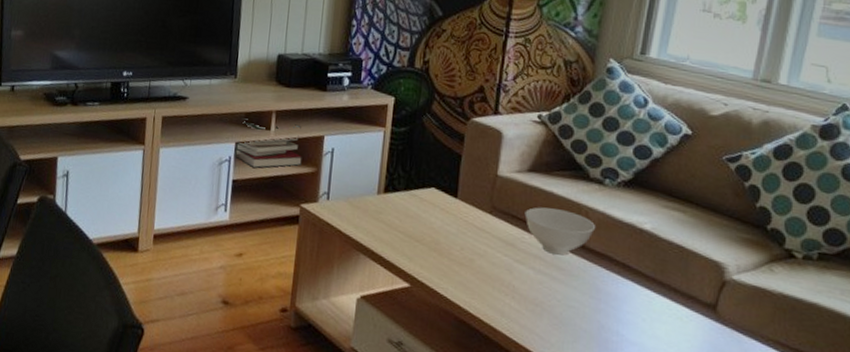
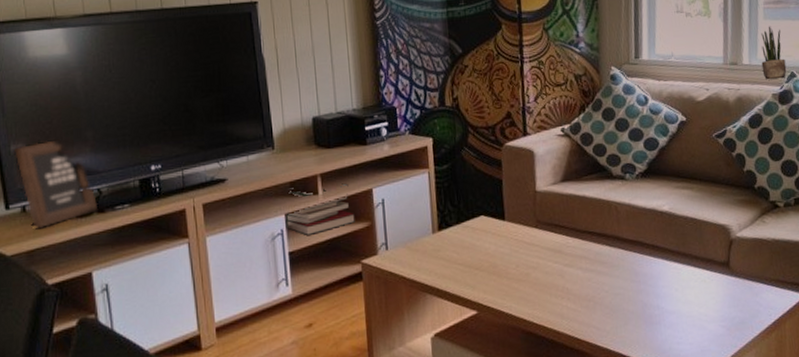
picture frame: none [13,32,73,108] -> present [14,139,99,228]
bowl: present [524,207,596,256] -> none [565,209,626,251]
potted plant: none [803,45,838,110] -> present [761,26,787,80]

